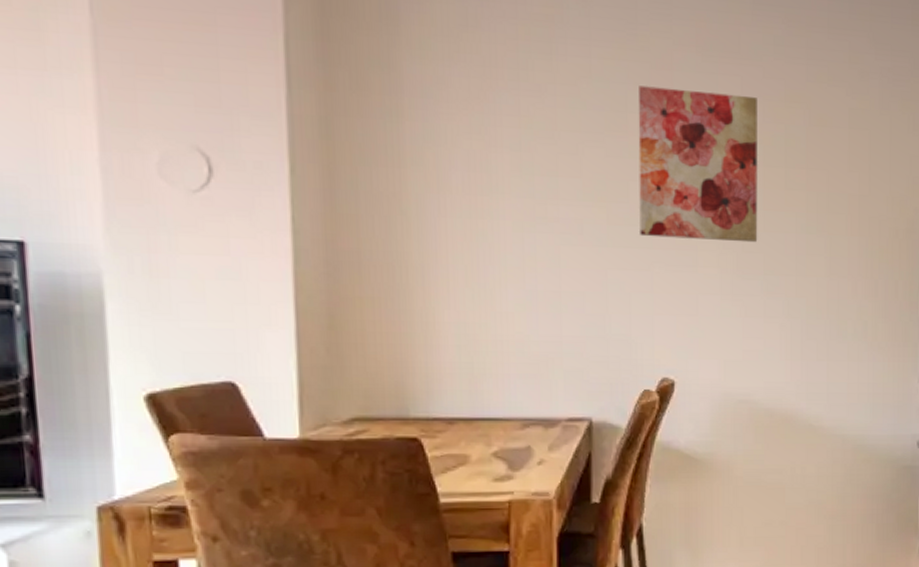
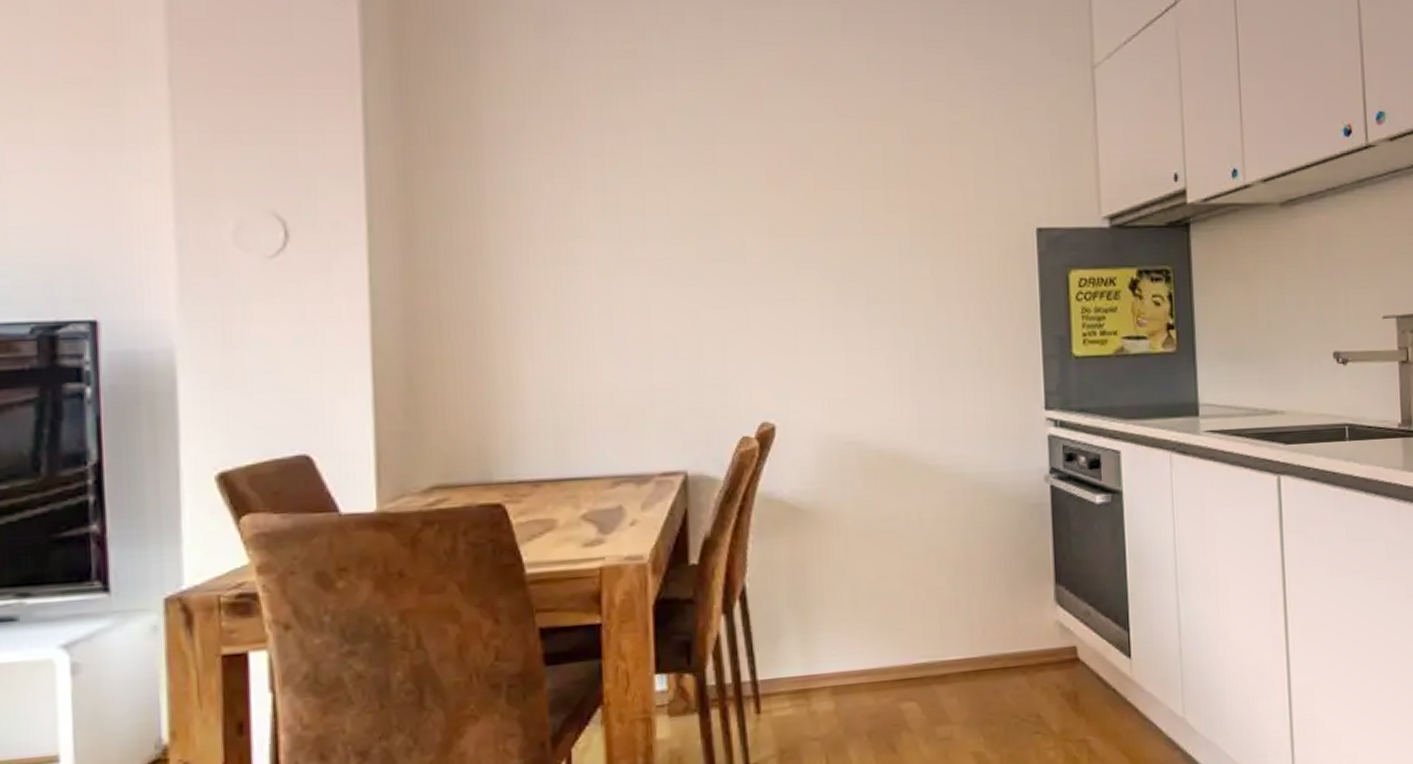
wall art: present [638,86,758,243] -> none [726,115,859,272]

